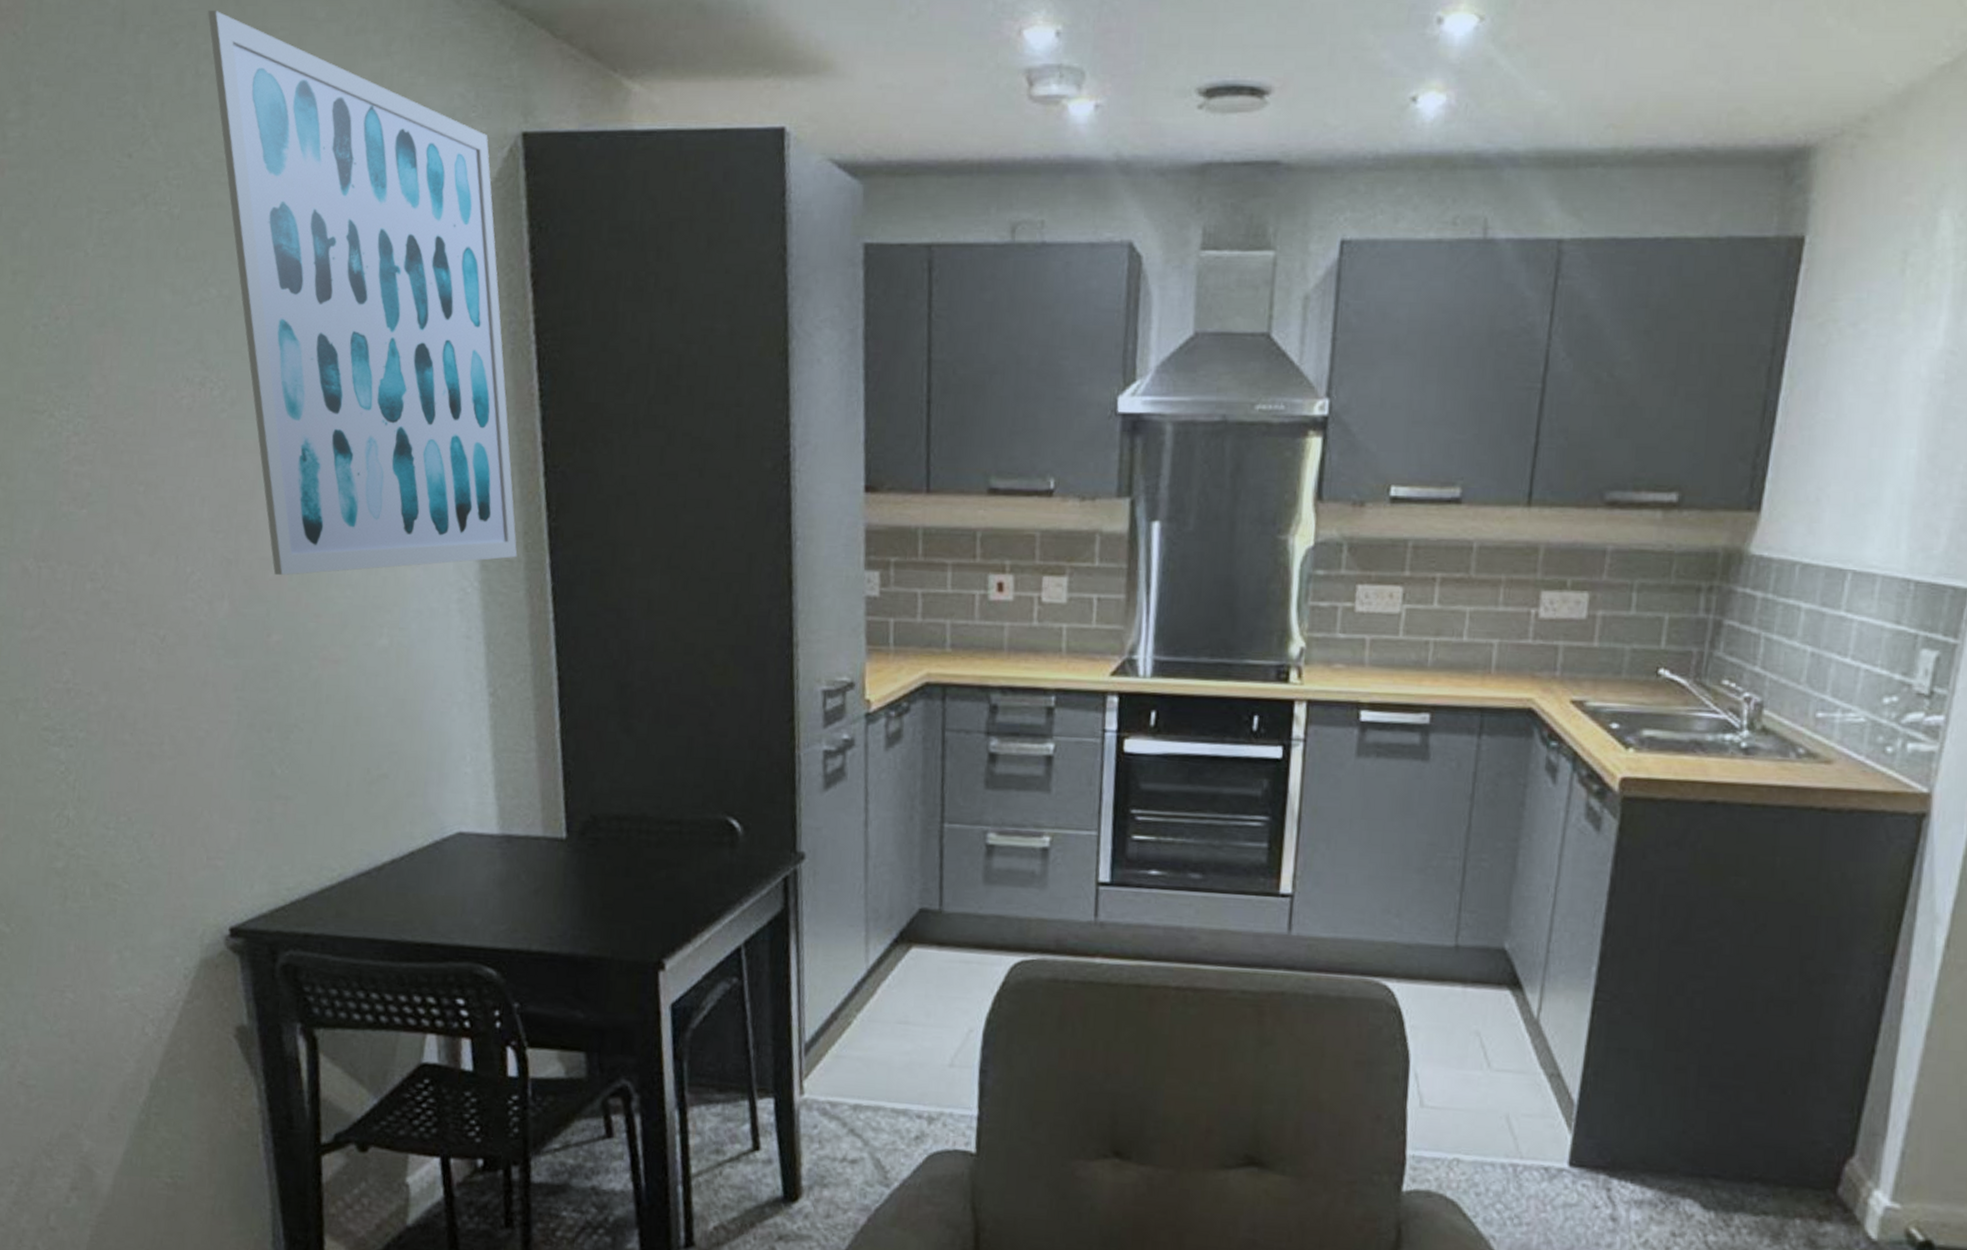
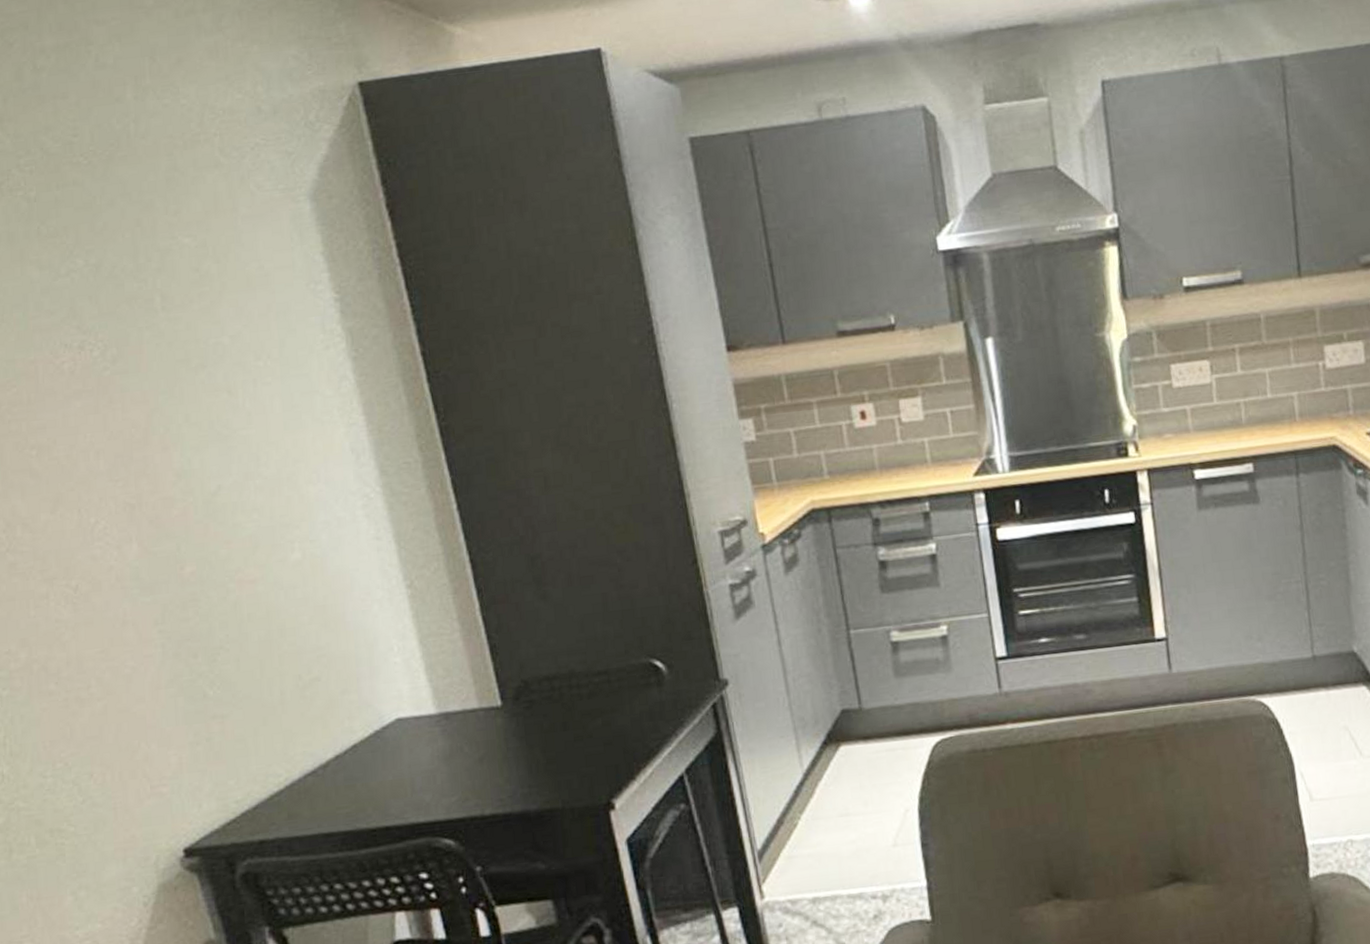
wall art: present [208,10,518,576] -> none [38,10,414,512]

